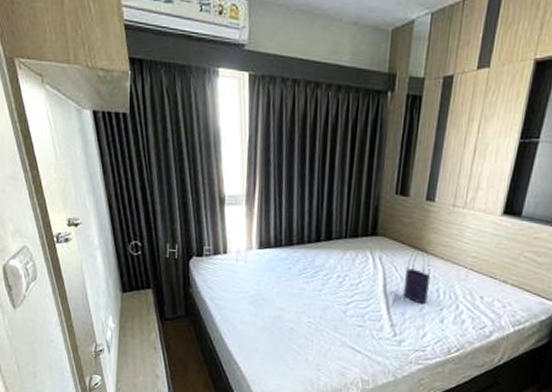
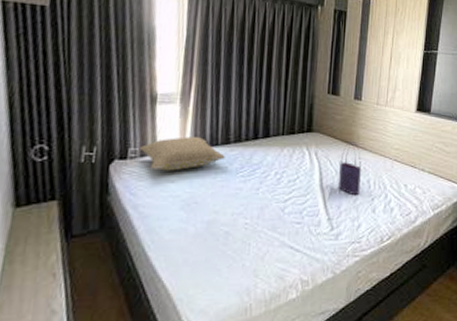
pillow: none [213,237,289,269] -> present [140,137,225,171]

